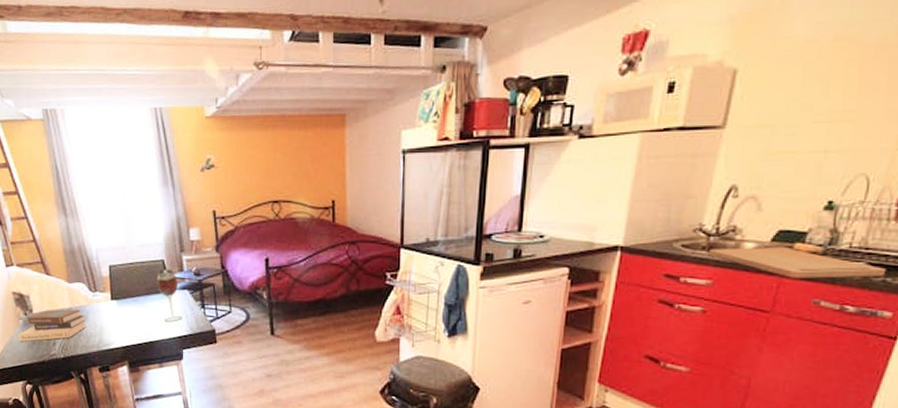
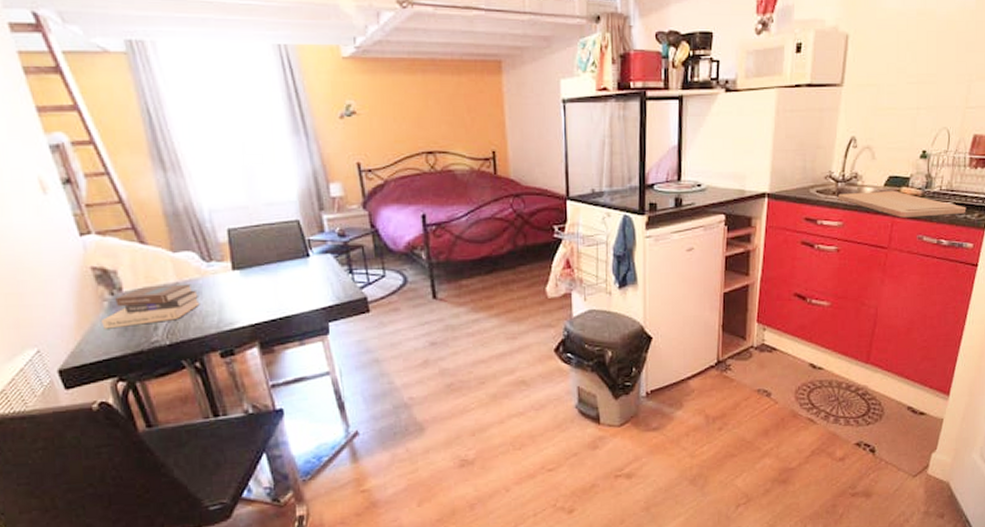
wineglass: present [157,269,182,322] -> none [291,230,326,292]

